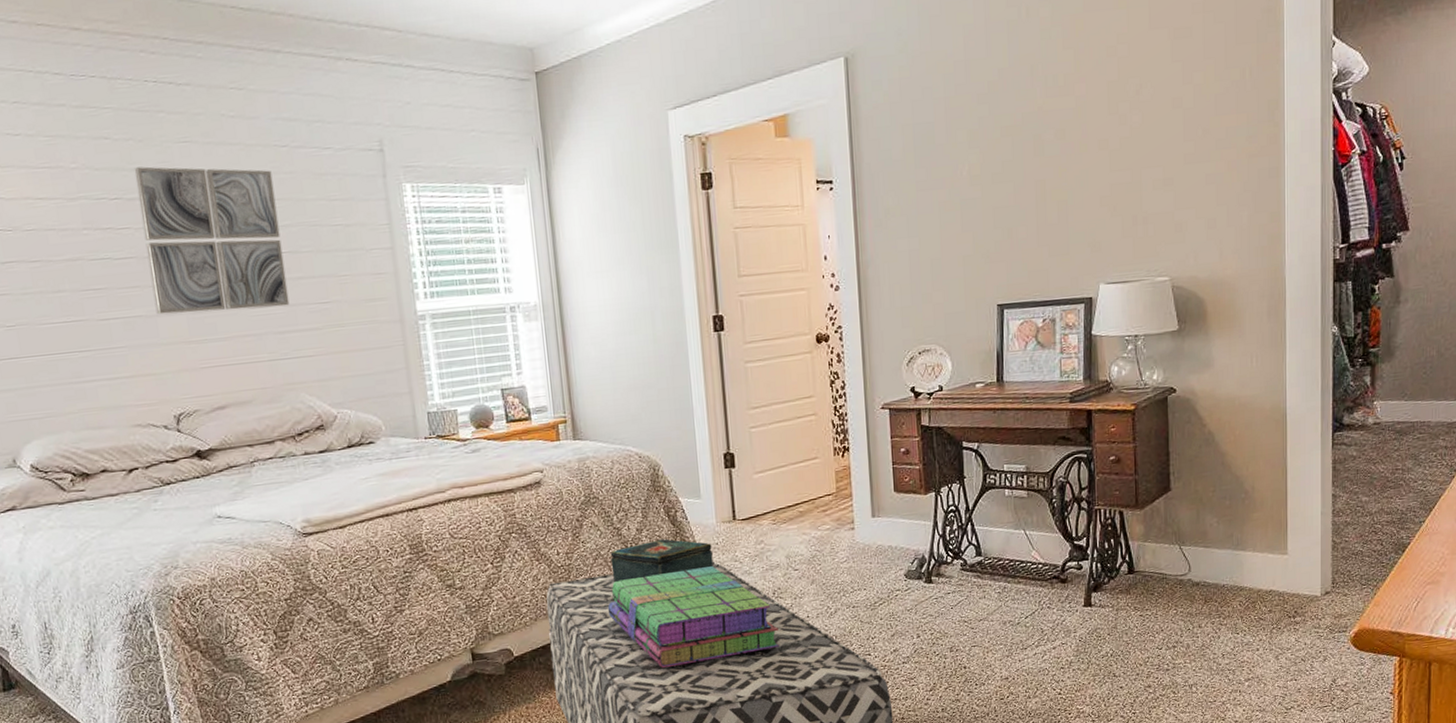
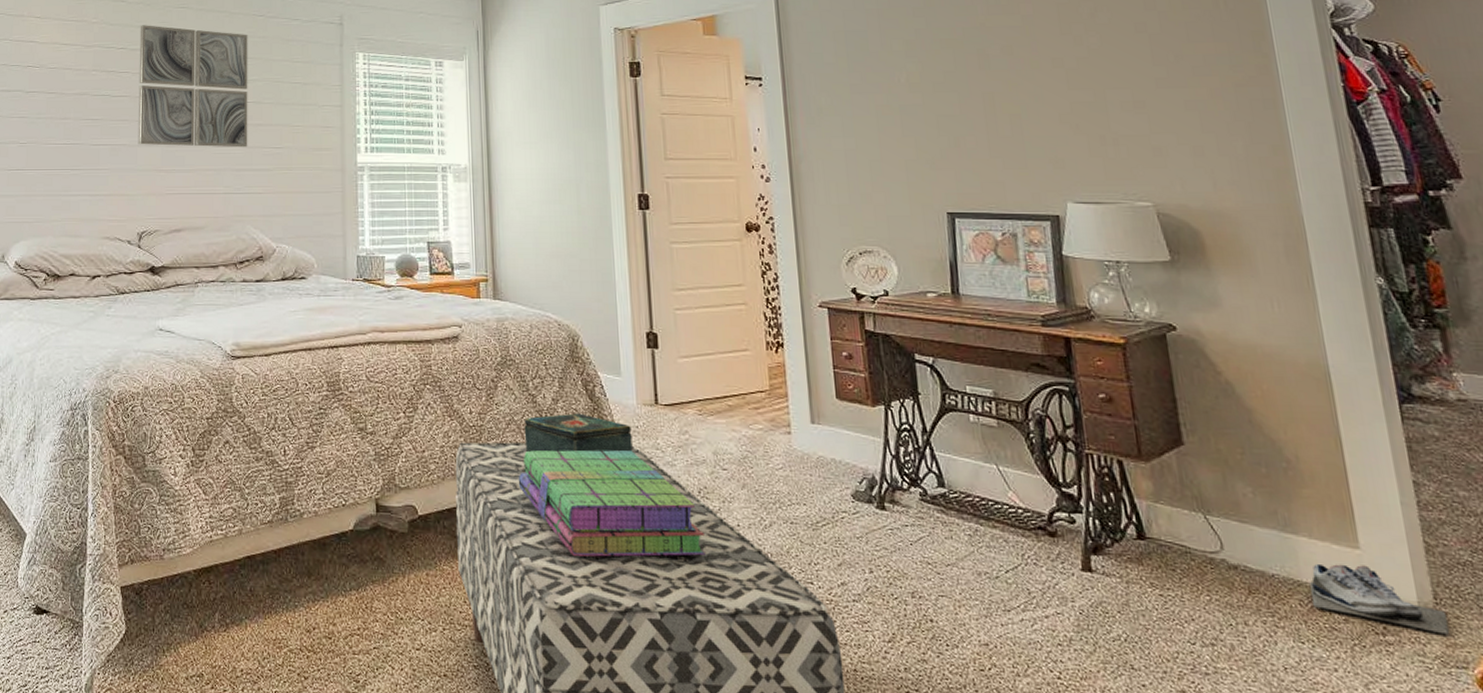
shoe: none [1248,566,1338,610] -> present [1309,563,1449,635]

